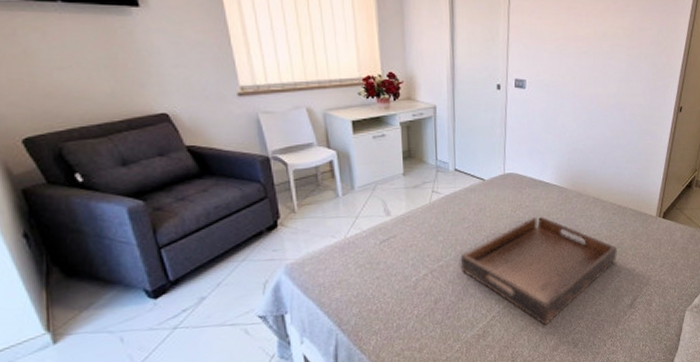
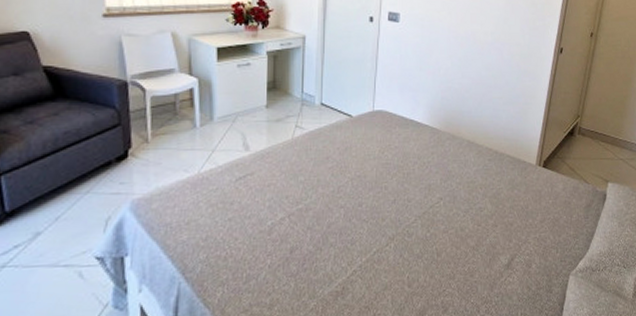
serving tray: present [460,216,618,325] -> none [321,158,494,284]

